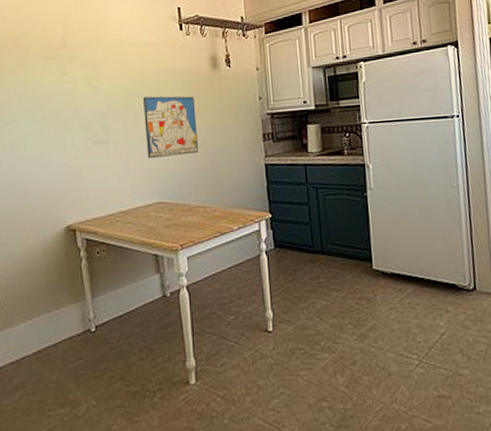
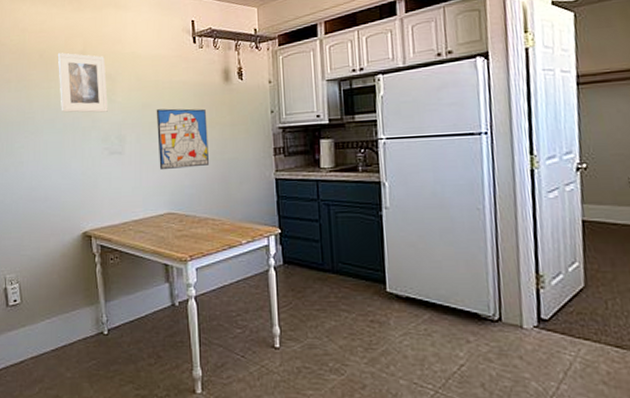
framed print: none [35,38,91,102] -> present [57,52,108,113]

